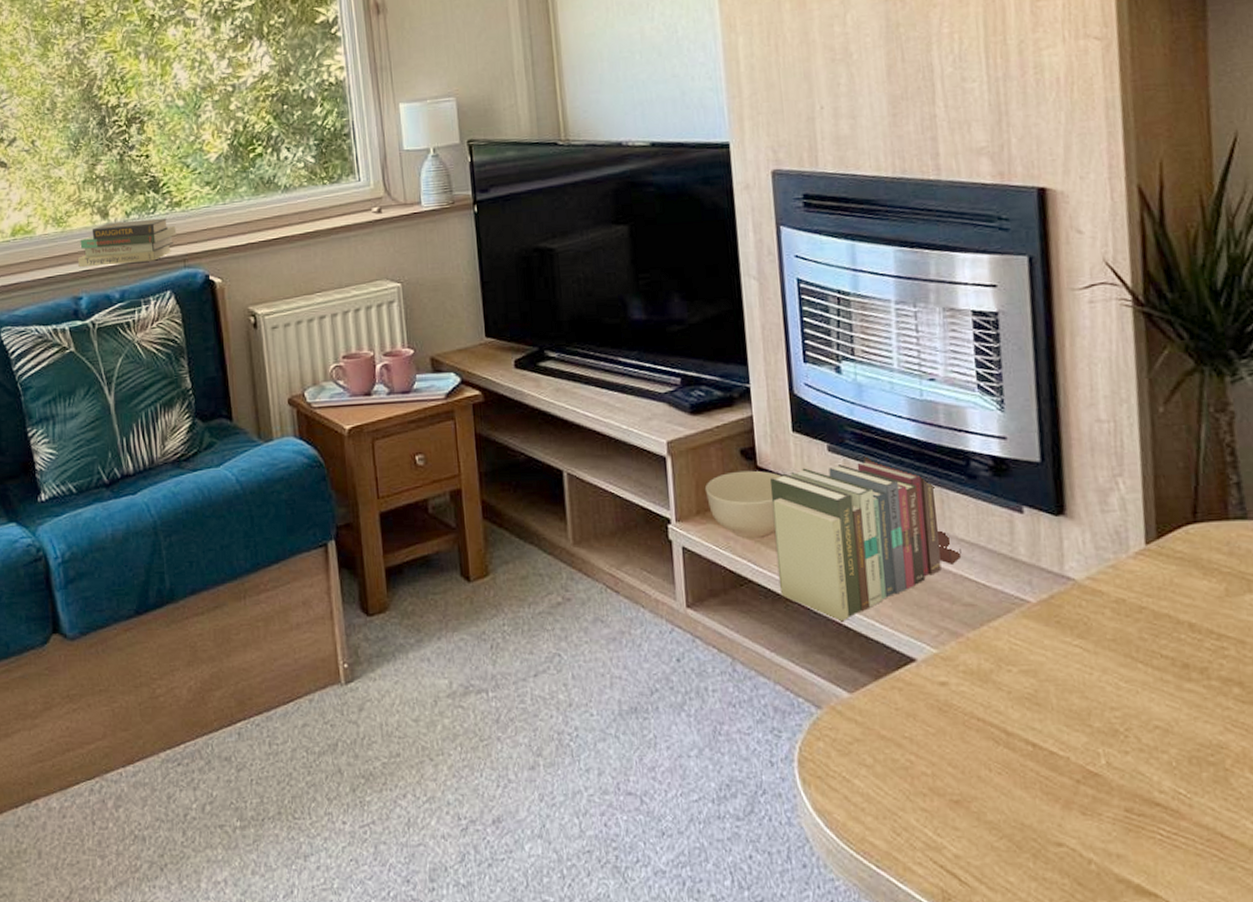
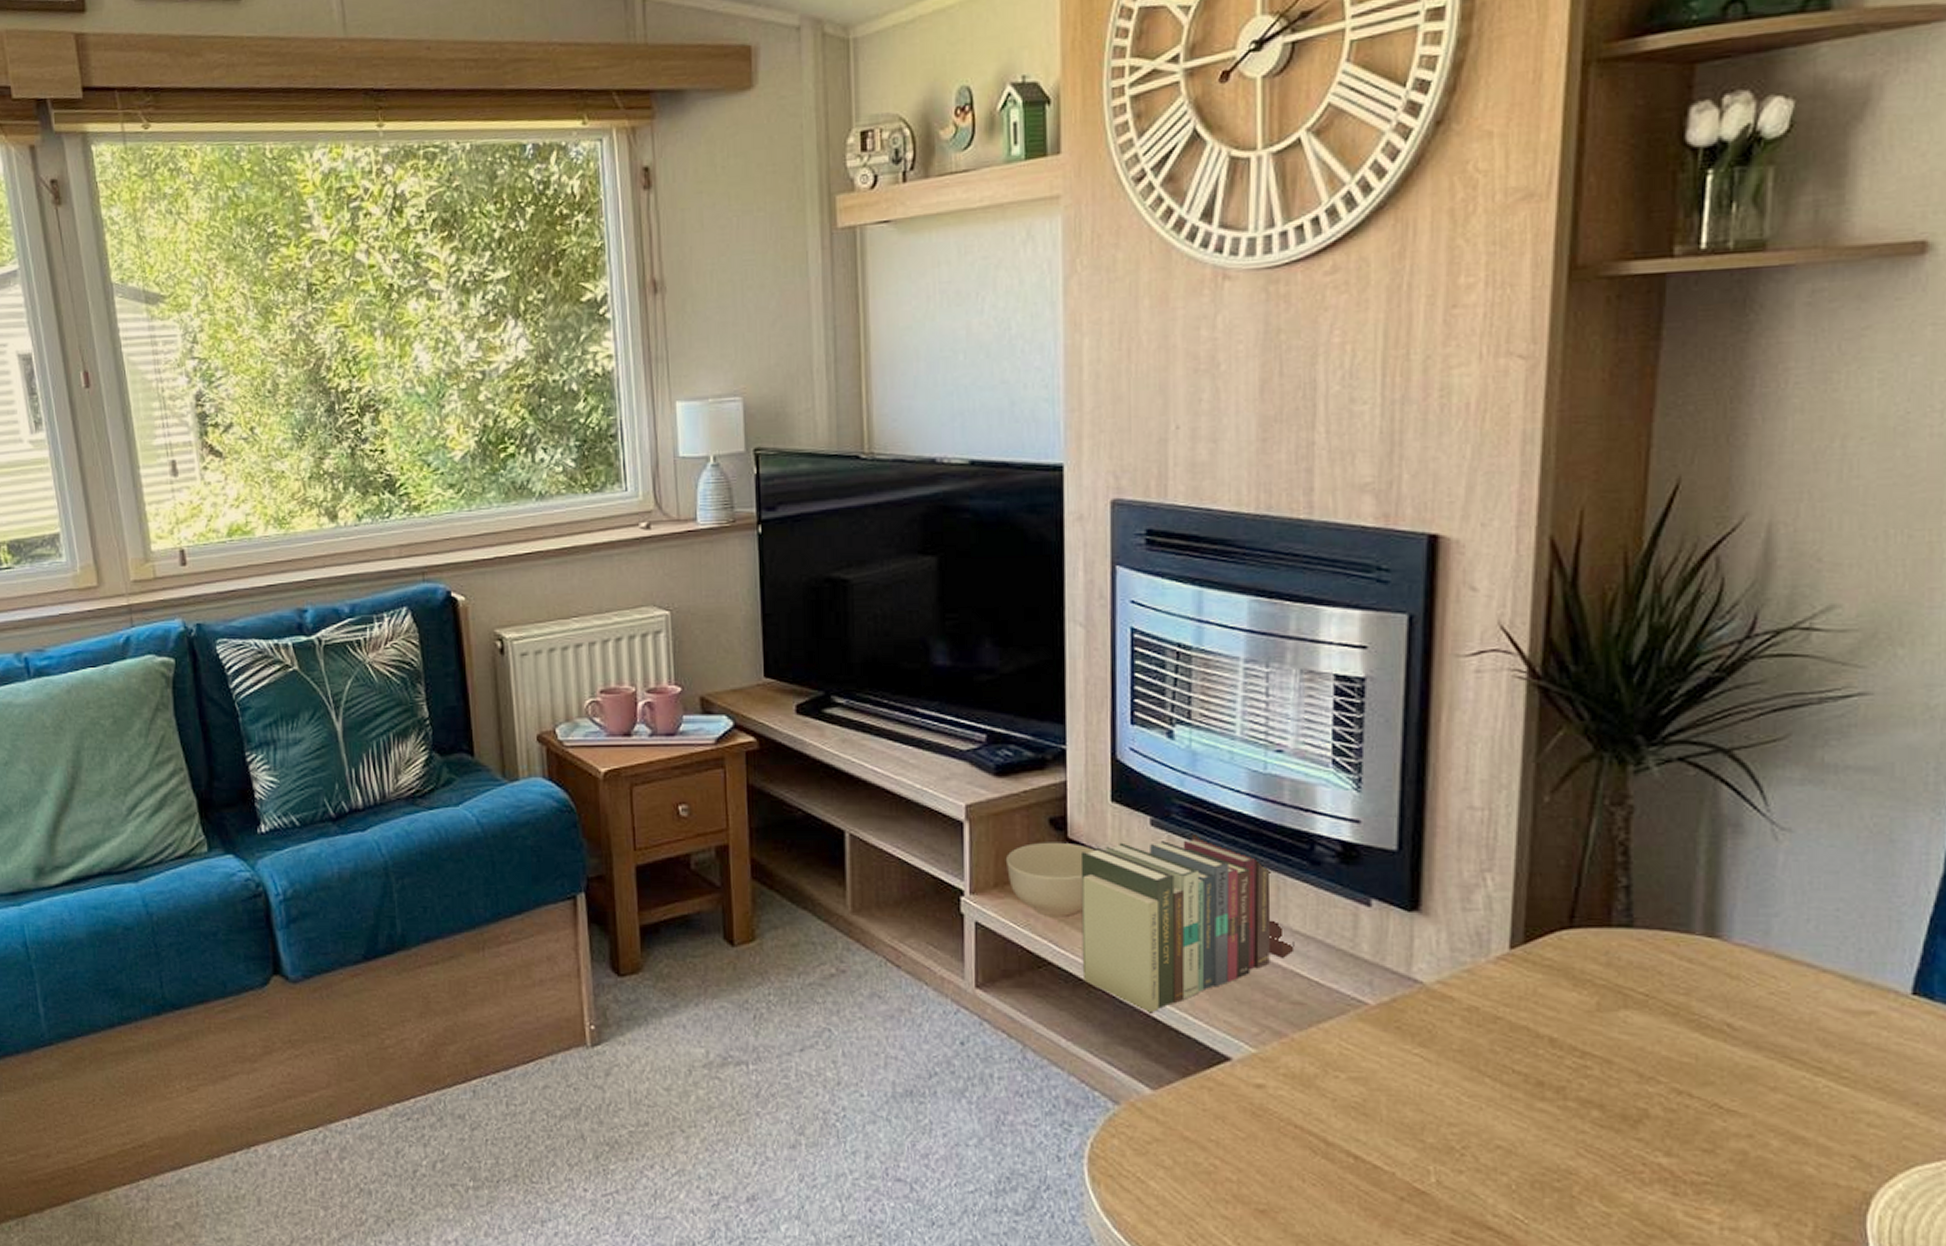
books: present [78,218,177,268] -> none [303,523,415,576]

